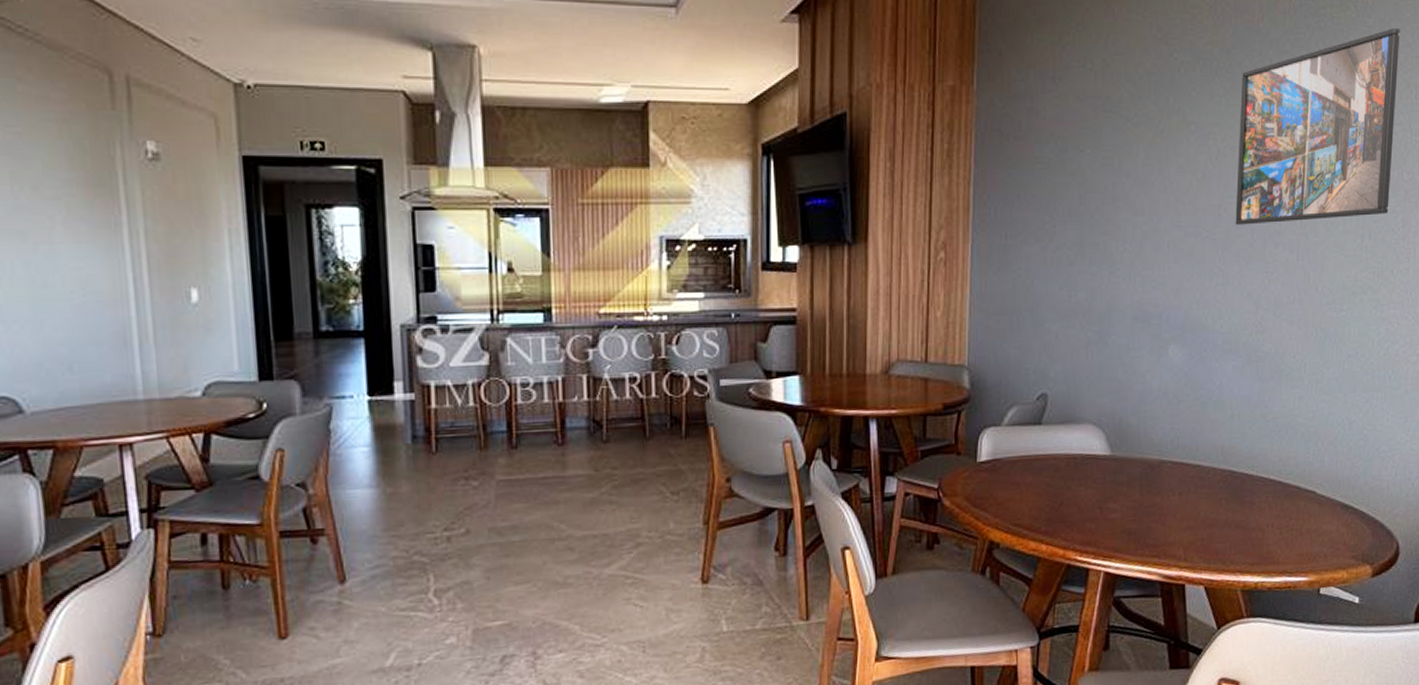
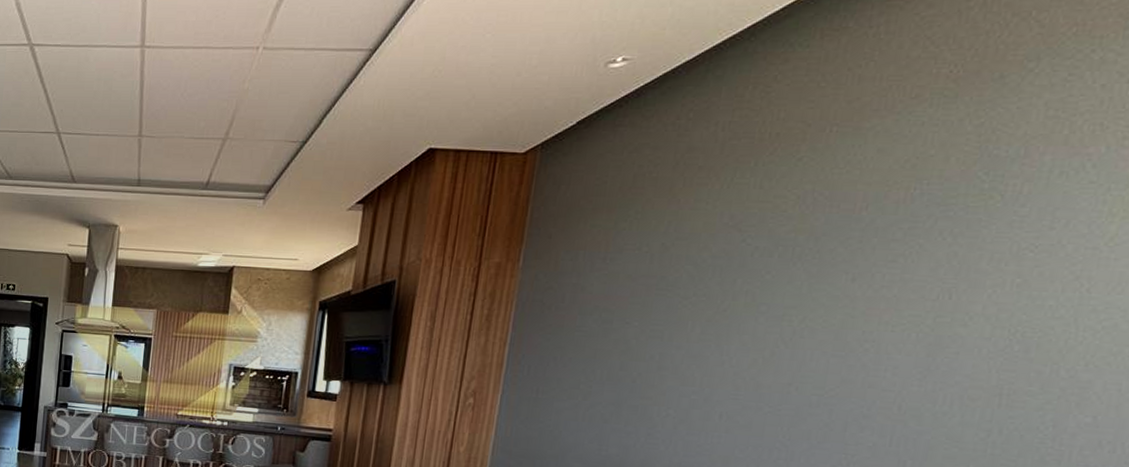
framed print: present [1235,28,1400,225] -> none [808,218,1070,411]

